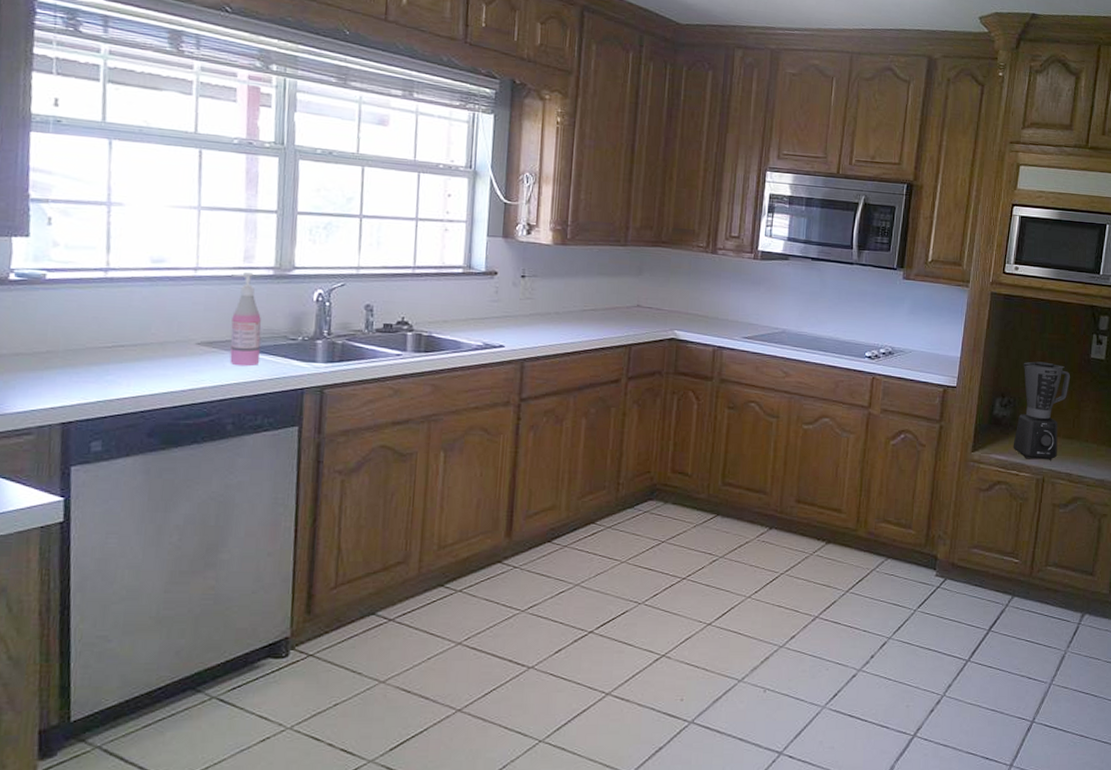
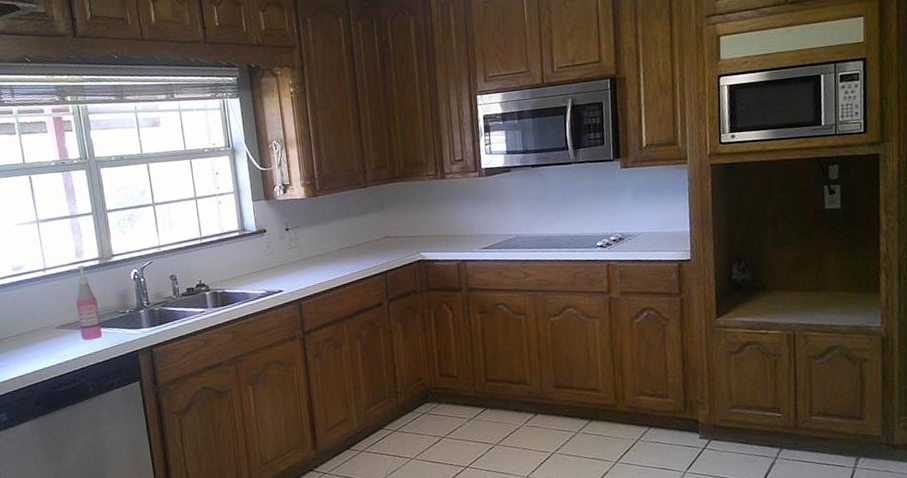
blender: present [1013,361,1071,460] -> none [755,221,807,317]

